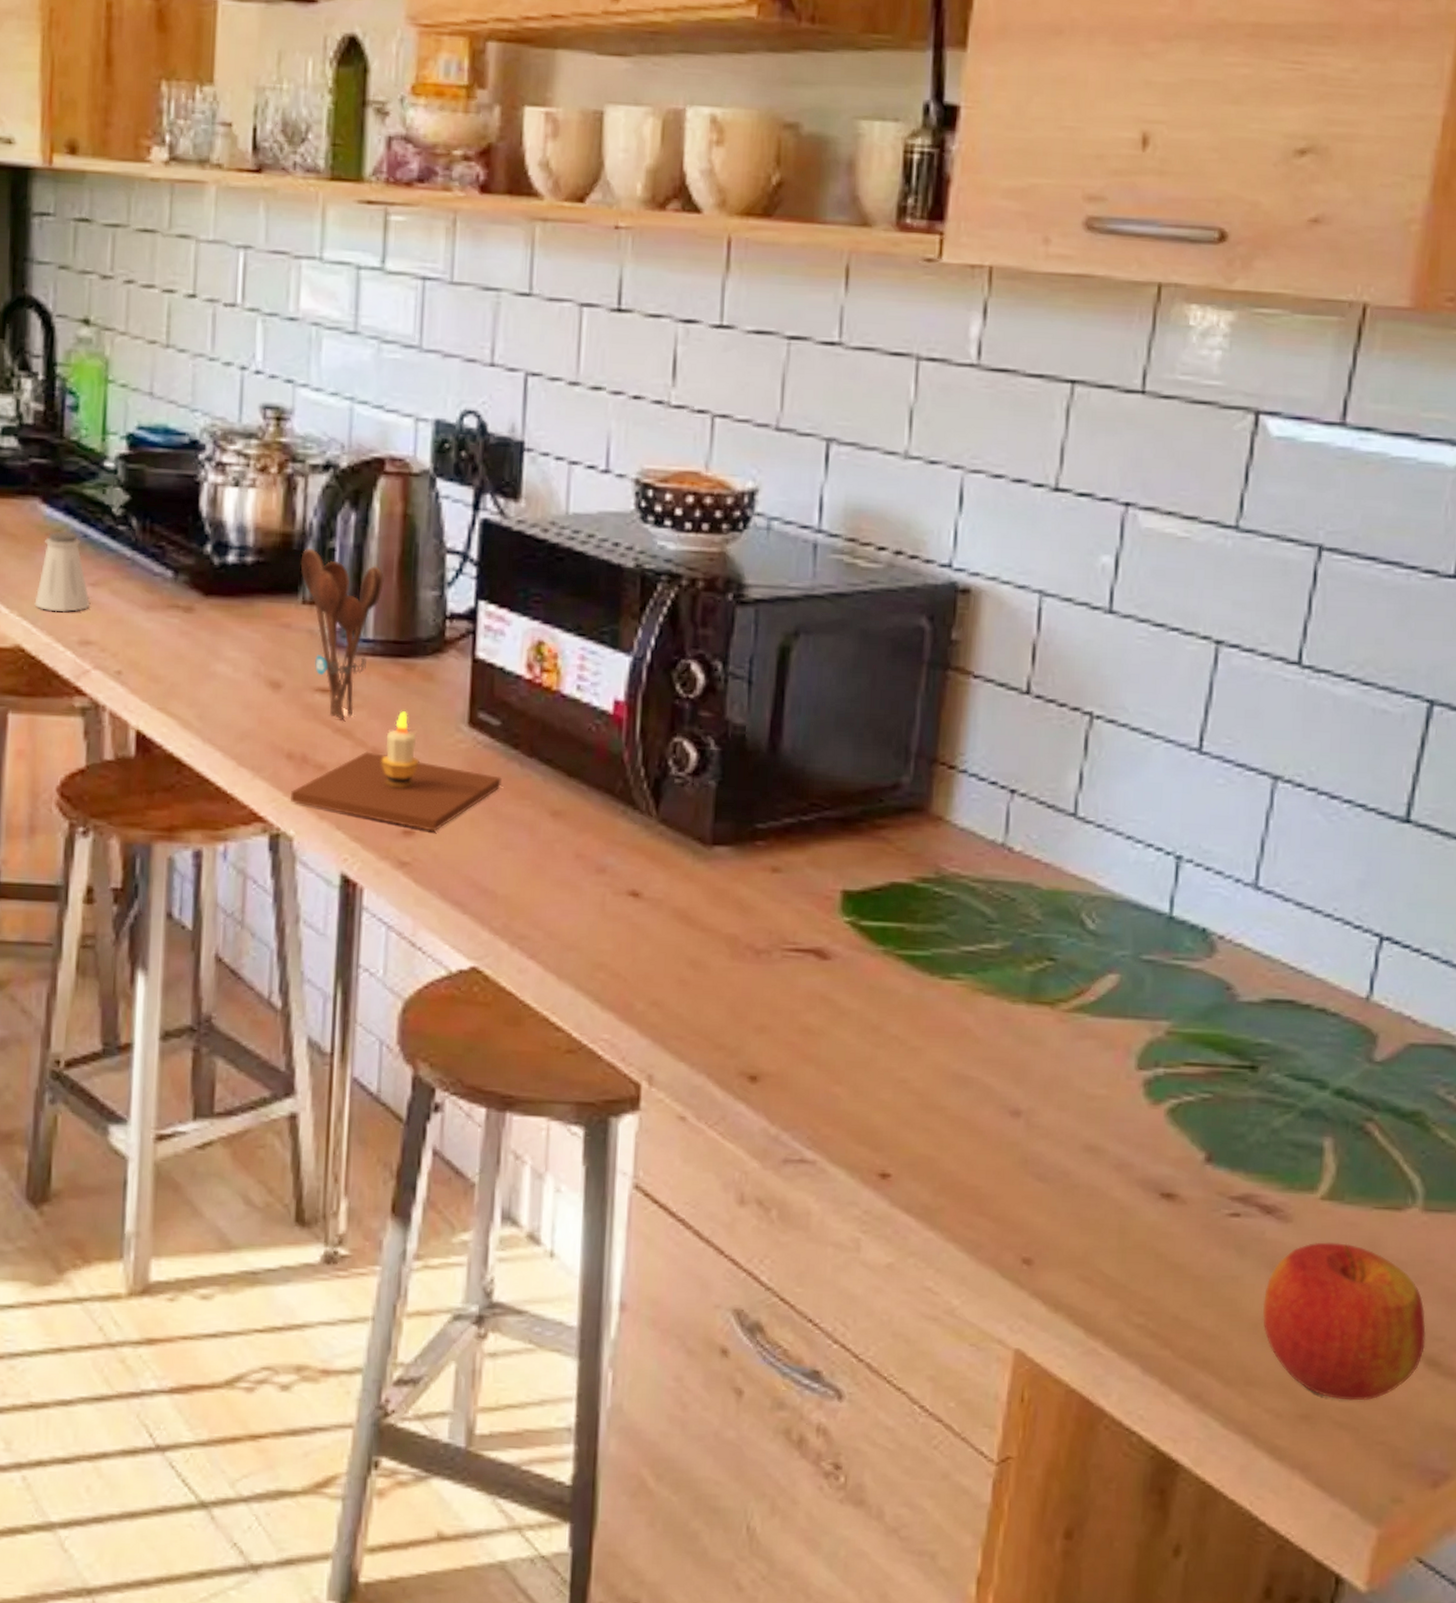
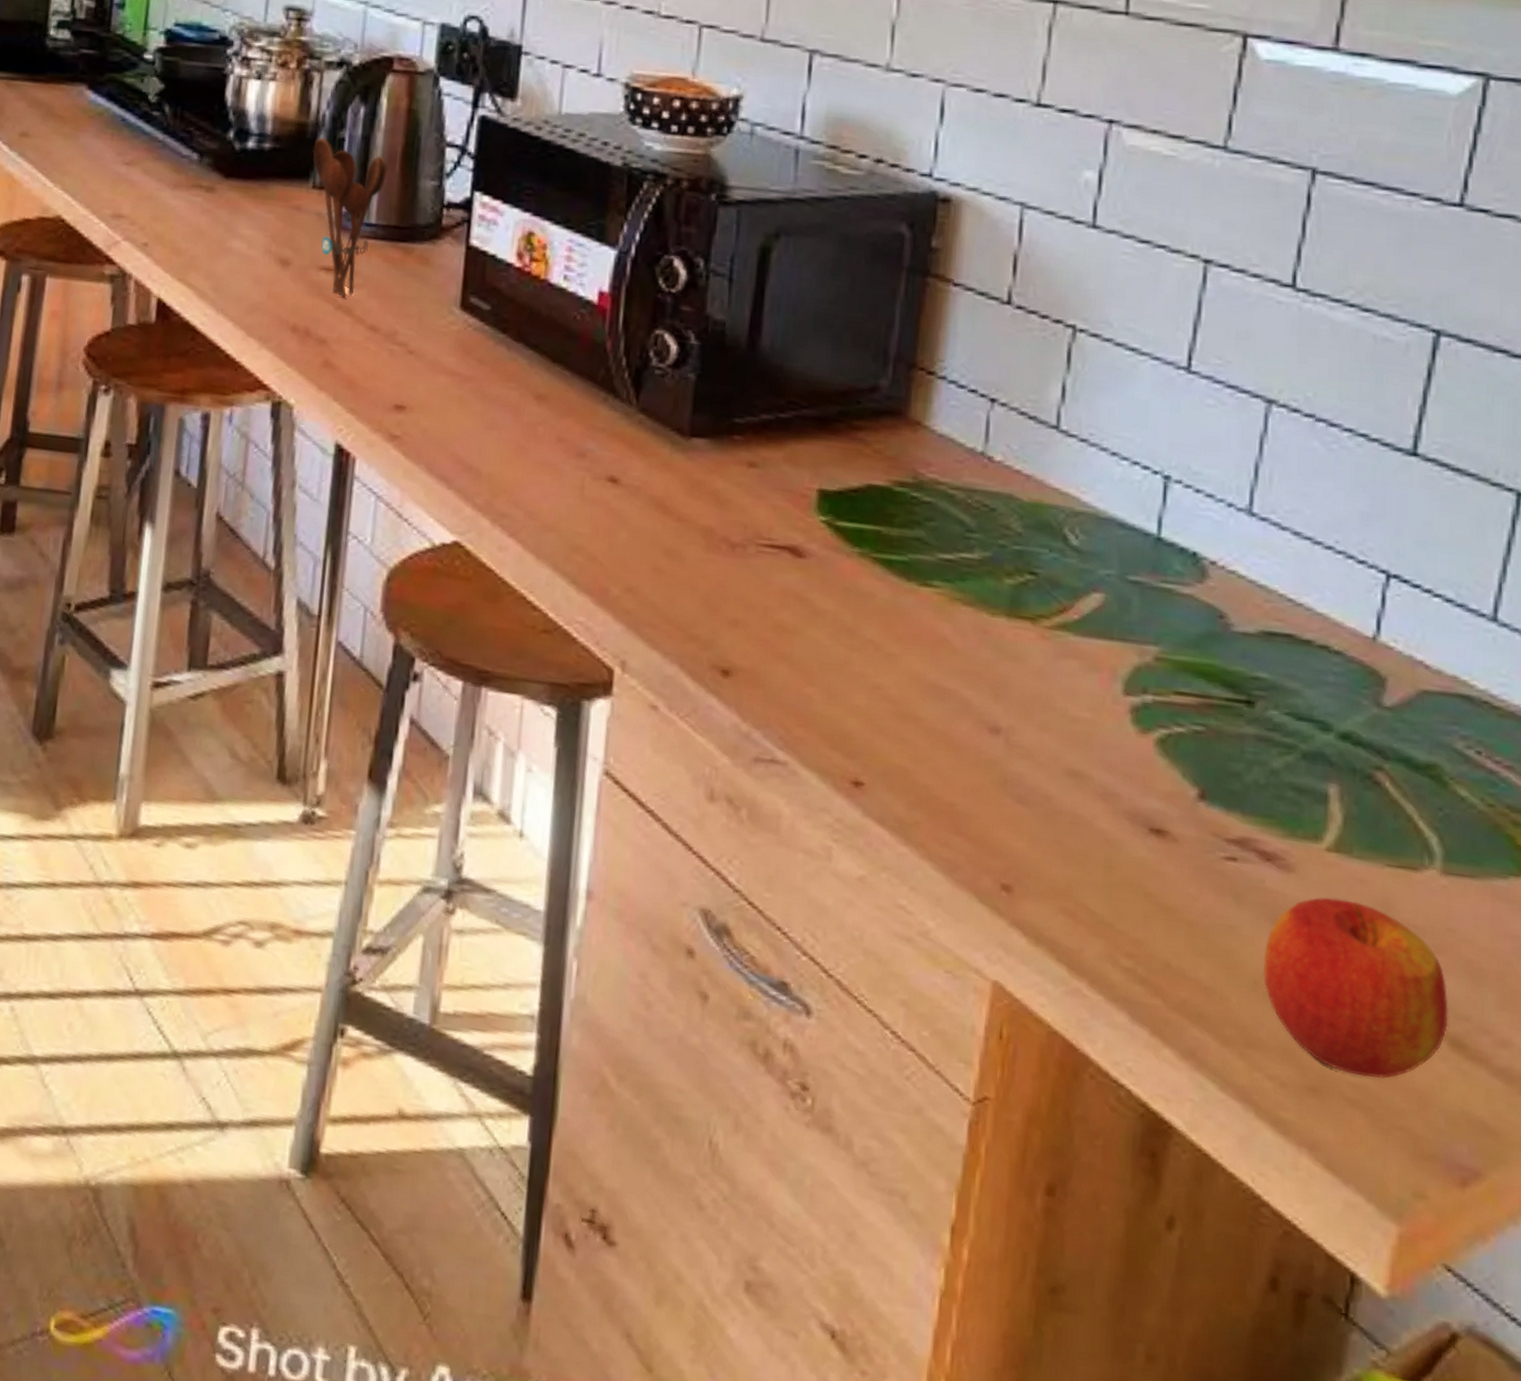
saltshaker: present [34,531,91,613] -> none [75,115,125,188]
candle: present [289,711,502,832] -> none [292,292,489,408]

